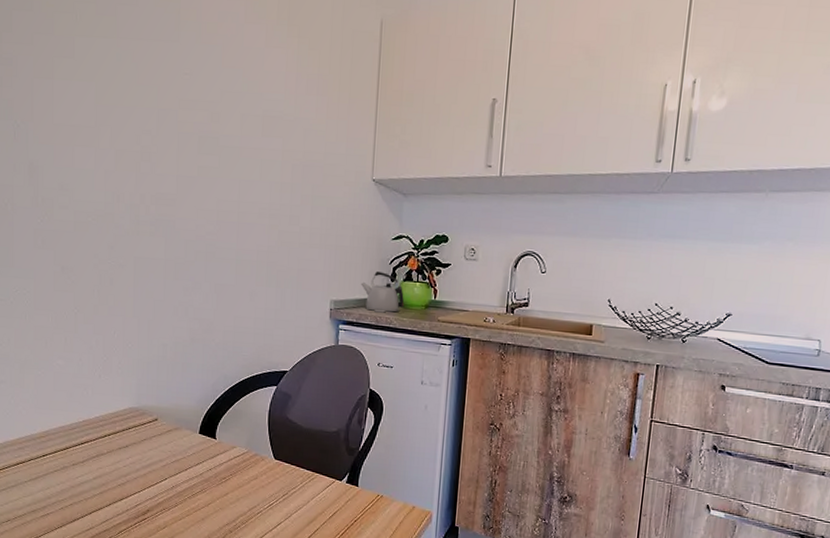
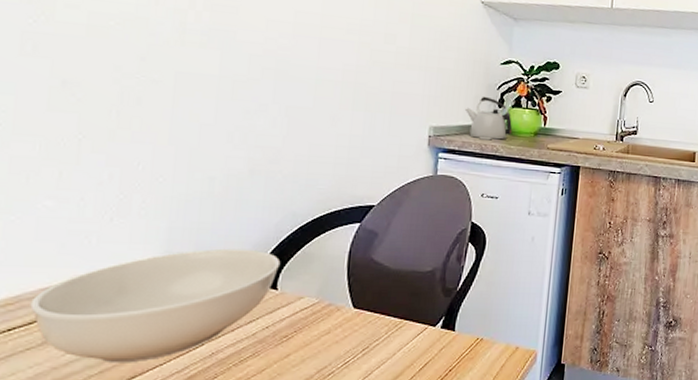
bowl: none [55,403,218,488] -> present [30,248,281,363]

